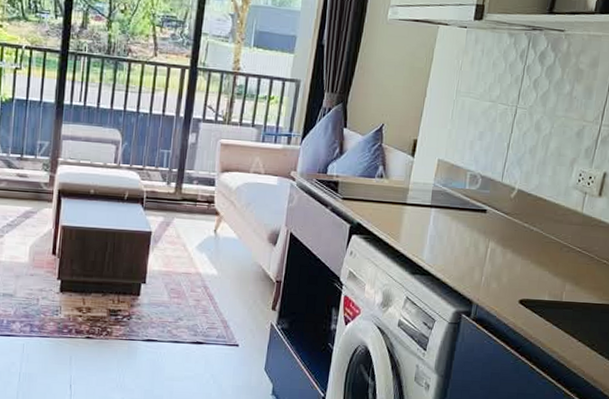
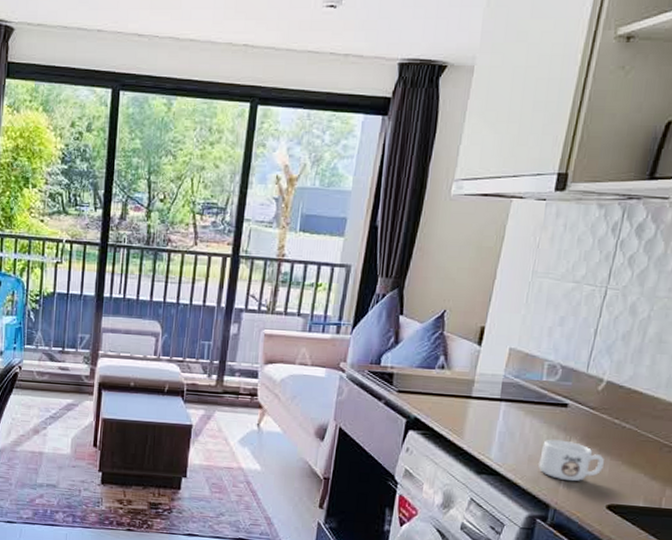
mug: none [463,241,517,280] -> present [538,439,604,482]

